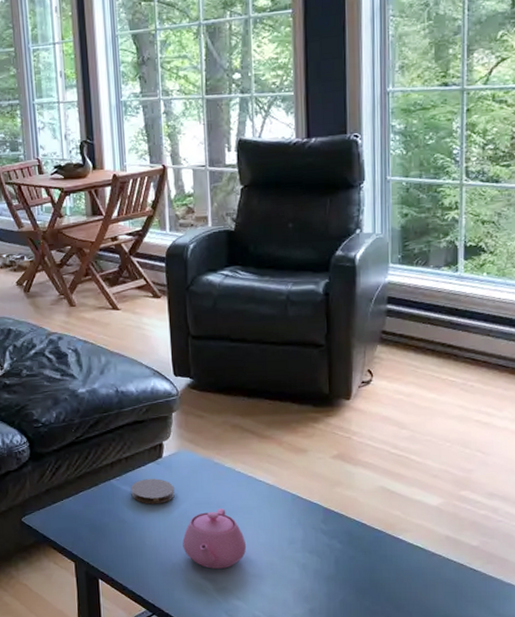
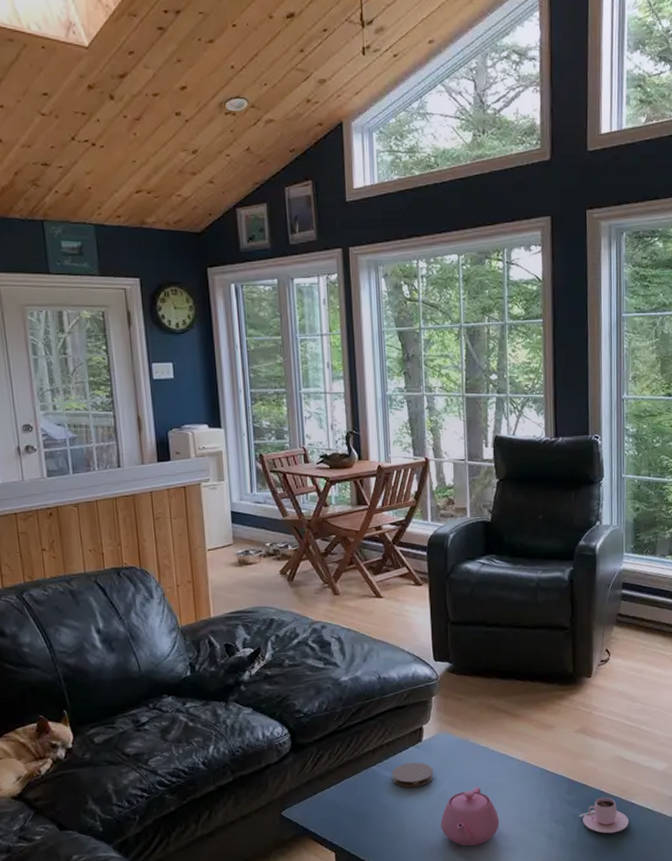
teacup: none [336,530,396,570] -> present [578,797,630,834]

